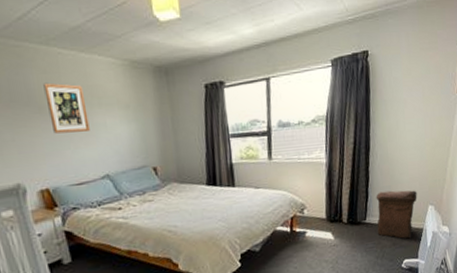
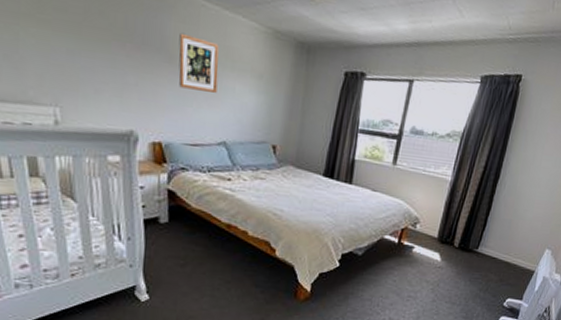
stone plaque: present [376,190,417,239] -> none [486,223,537,278]

